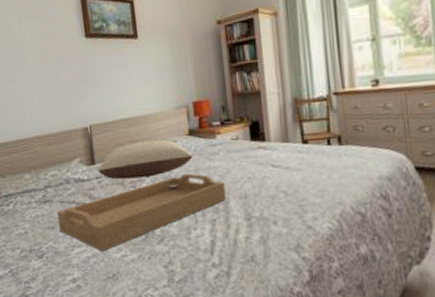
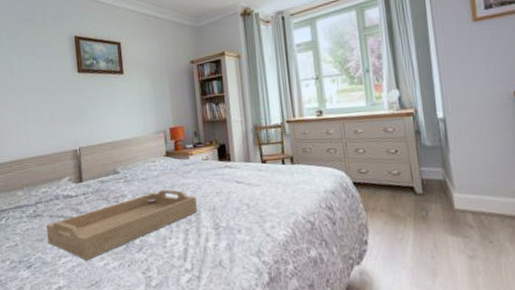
pillow: present [97,139,193,180] -> none [85,160,169,196]

